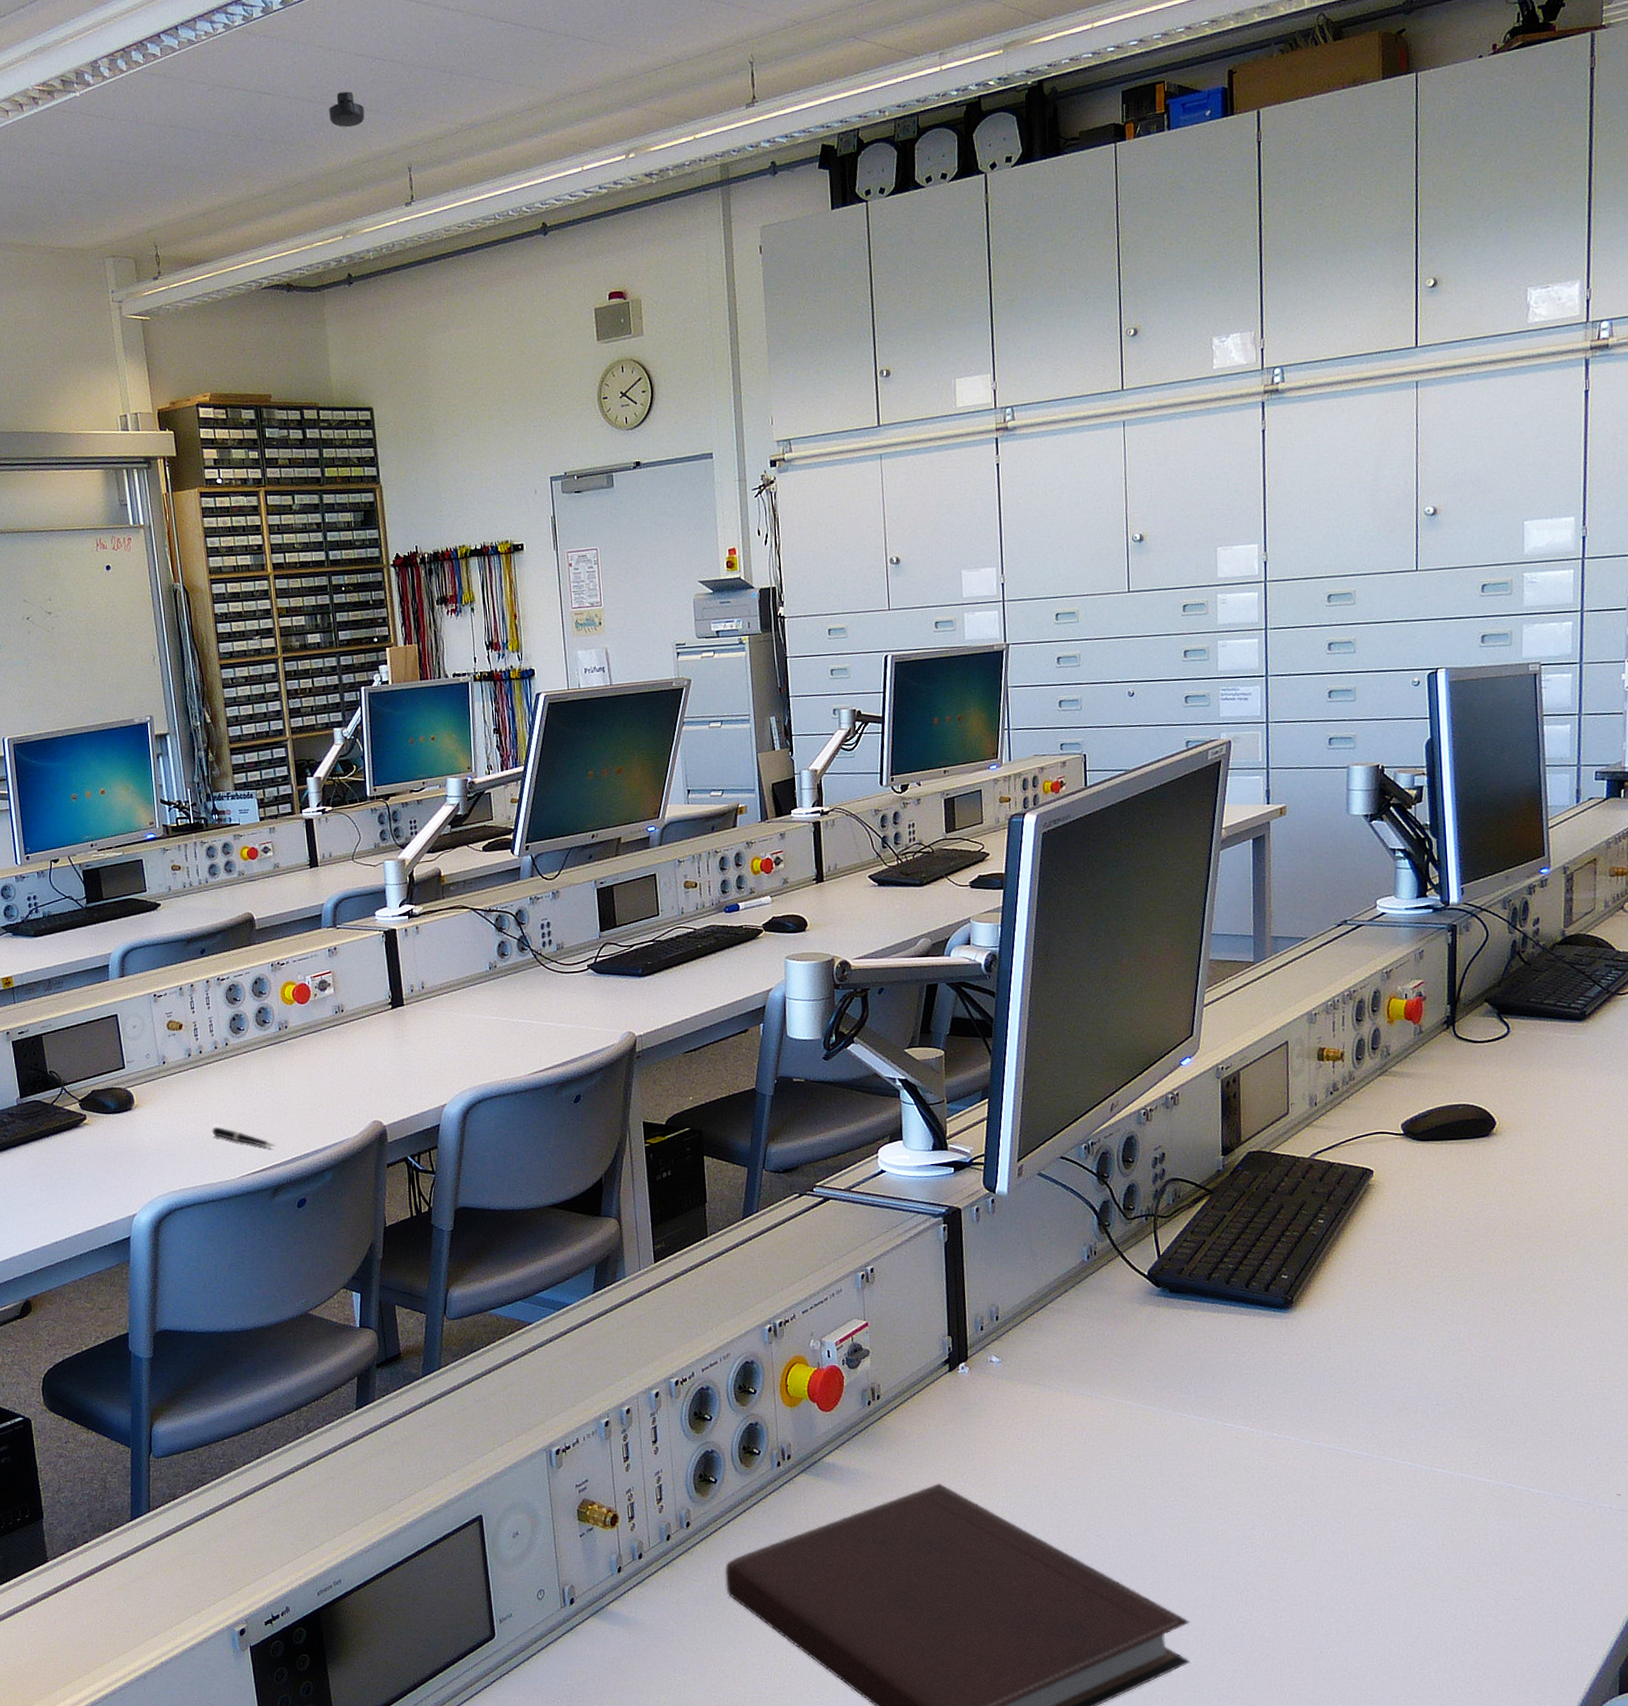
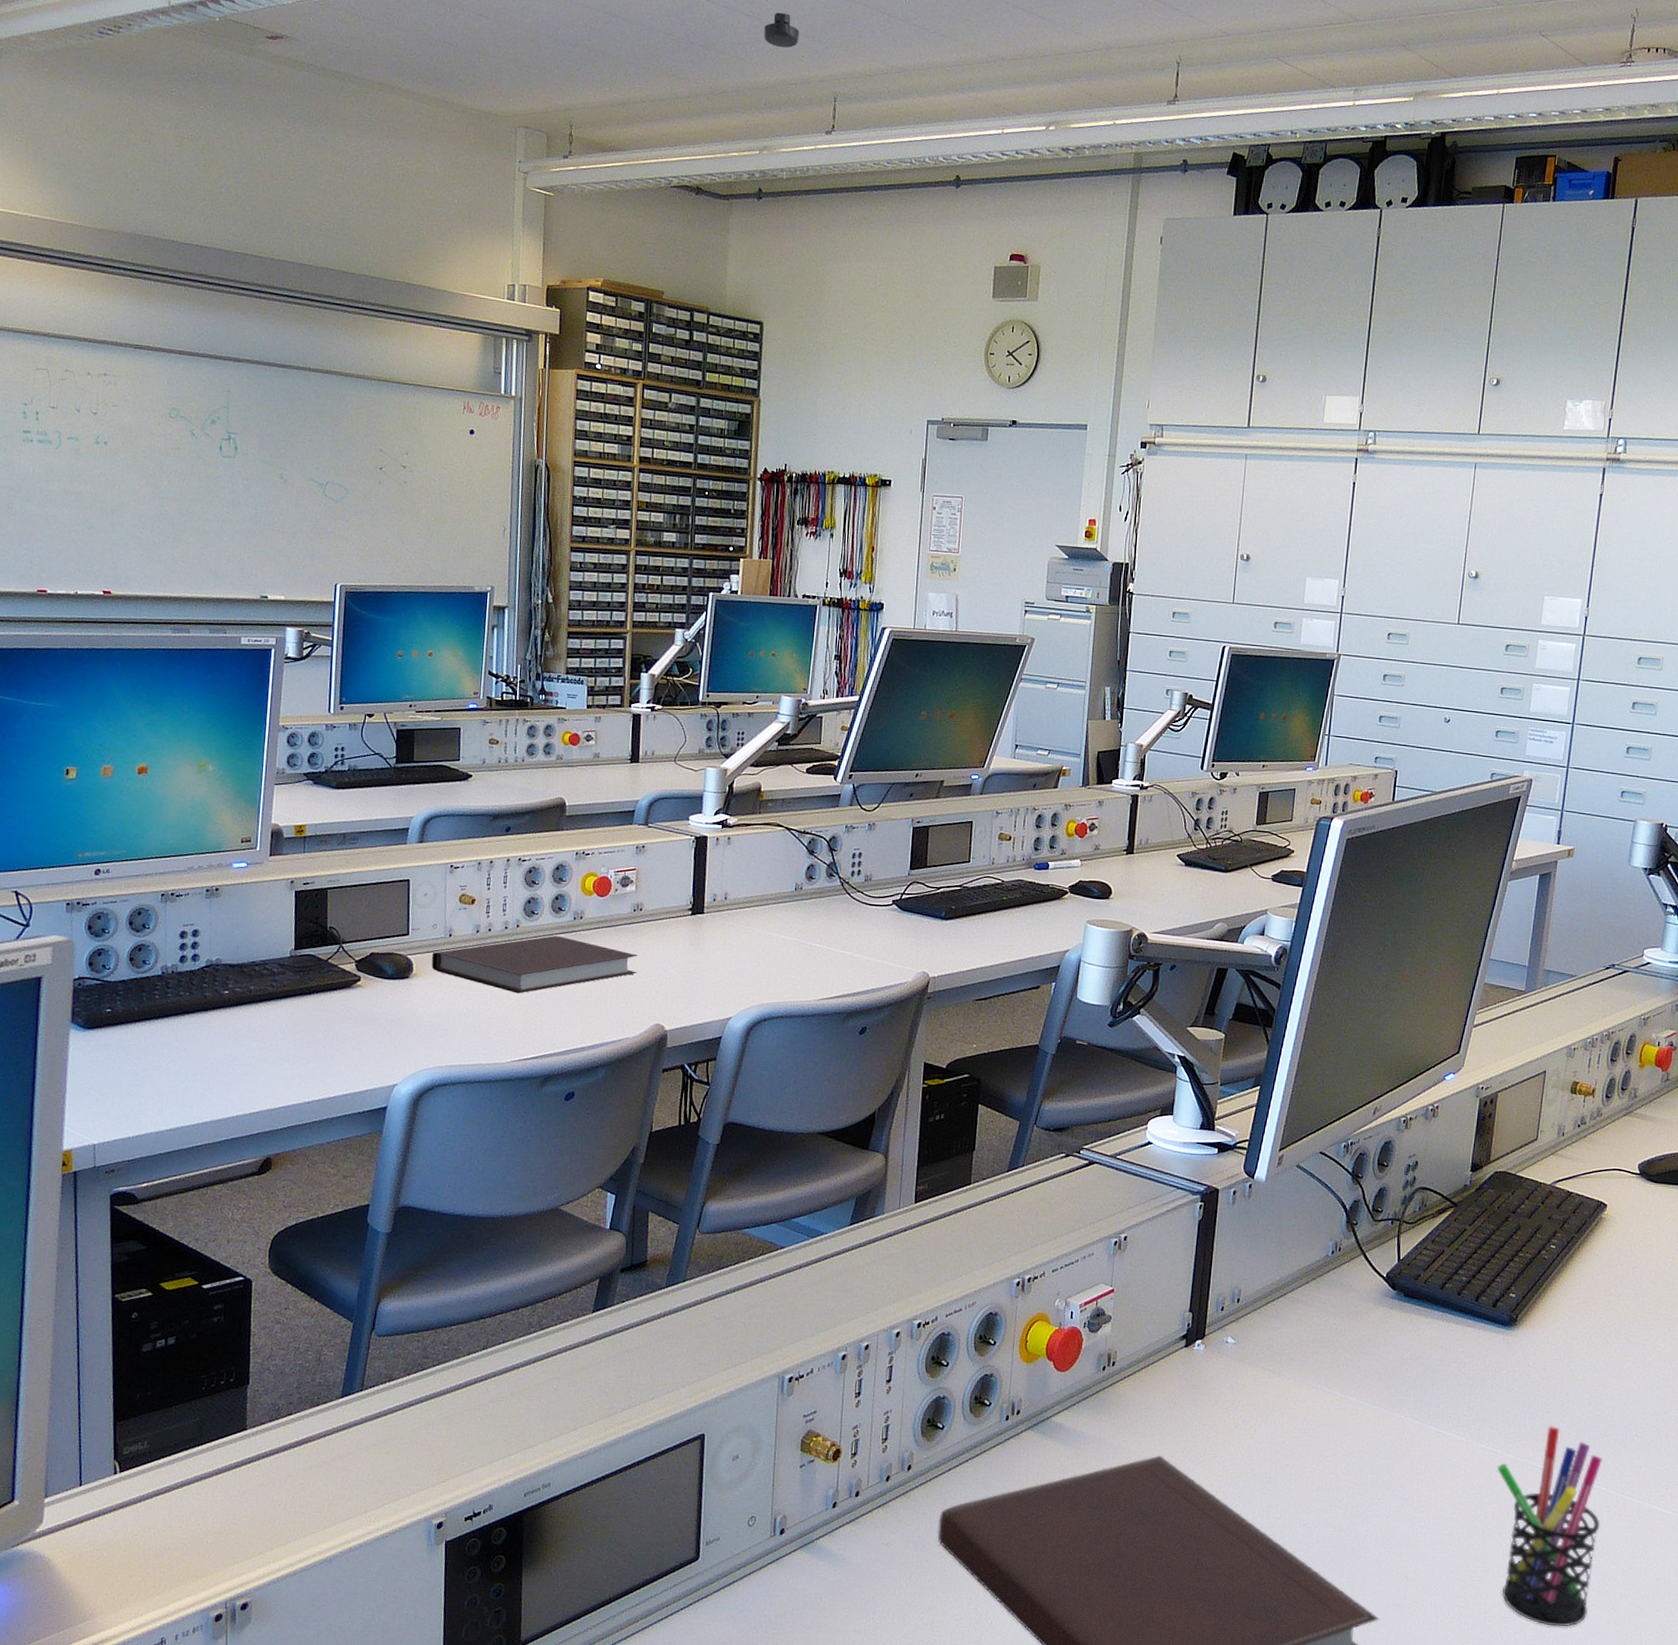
notebook: none [150,1048,348,1110] -> present [432,936,639,994]
pen: present [211,1126,277,1148] -> none [488,1007,553,1037]
pen holder: none [1292,1405,1412,1610] -> present [1497,1426,1602,1627]

